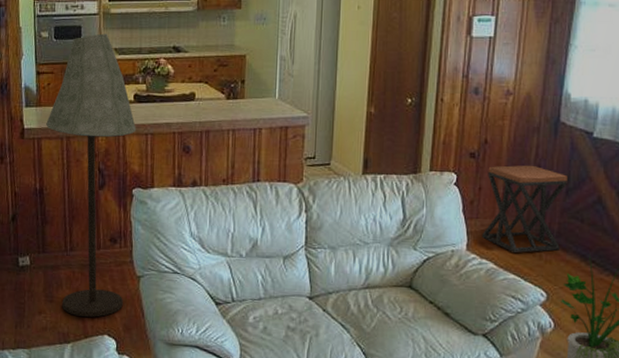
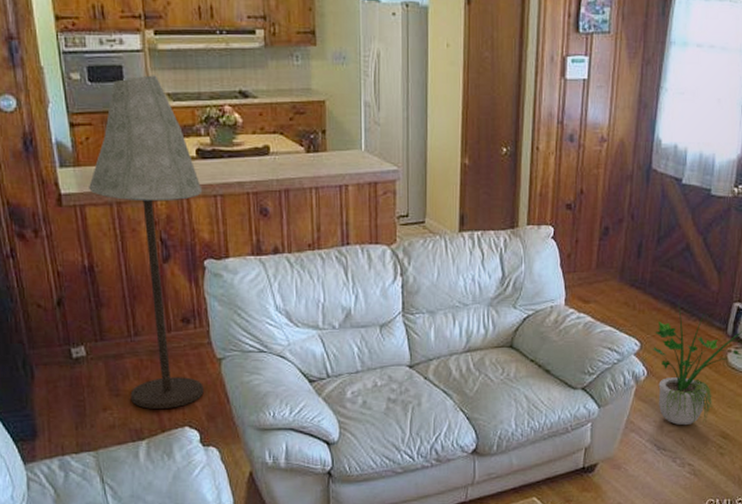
stool: present [482,165,567,253] -> none [579,214,659,304]

